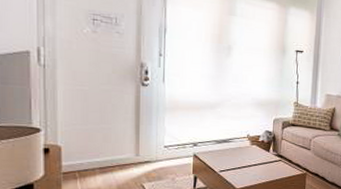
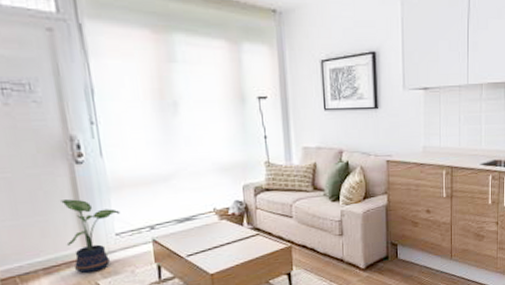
potted plant: none [123,113,171,175] -> present [61,199,121,273]

